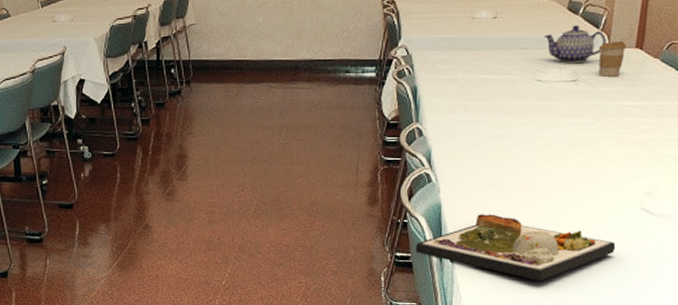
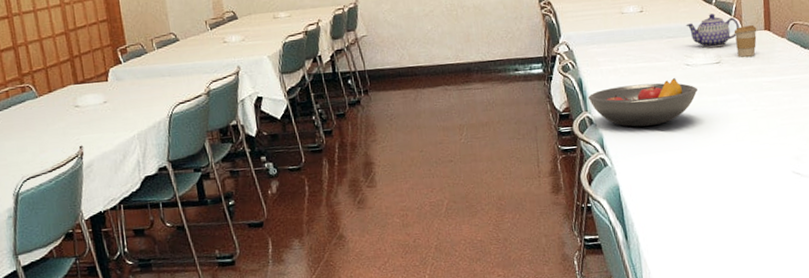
dinner plate: present [416,214,616,282] -> none [602,190,778,249]
fruit bowl: none [420,94,545,143] -> present [587,78,698,127]

